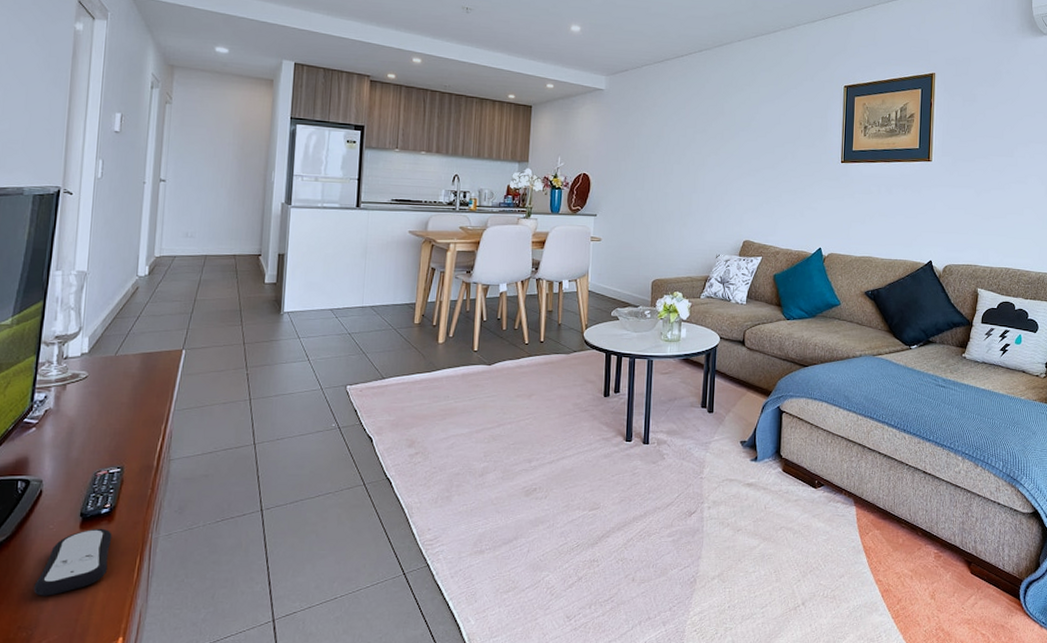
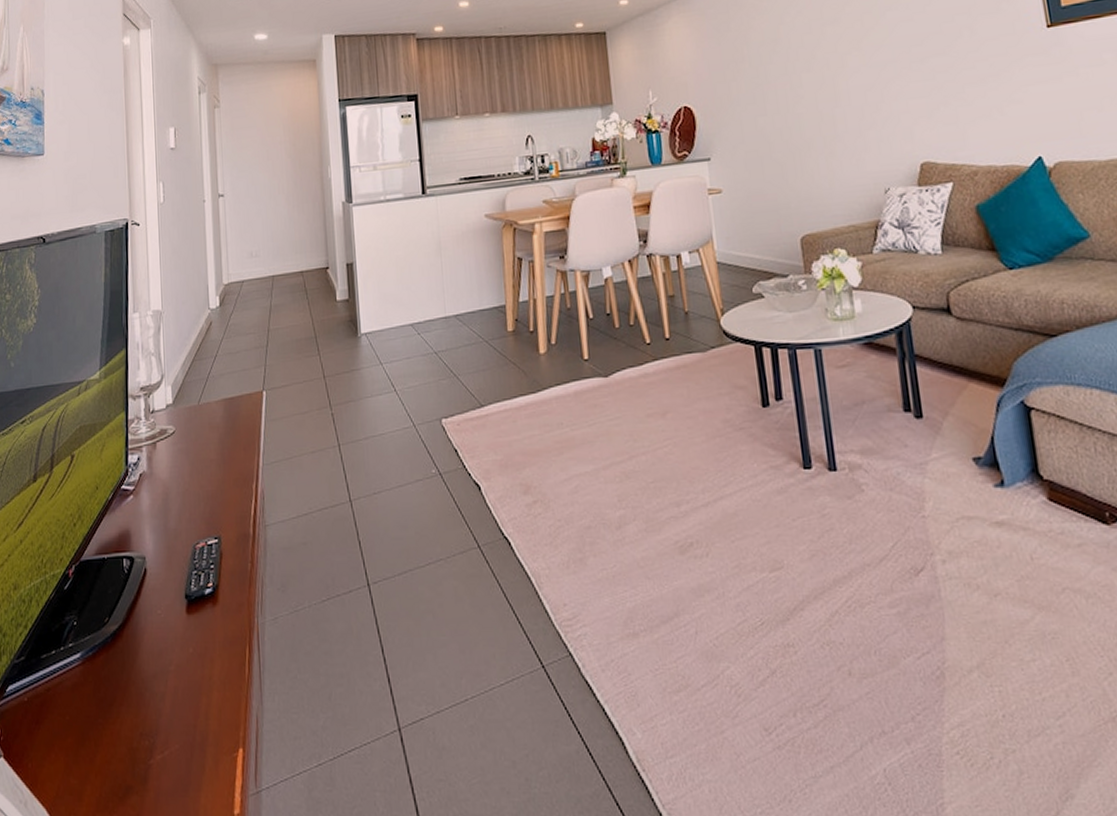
remote control: present [34,528,112,596] -> none [150,612,219,696]

